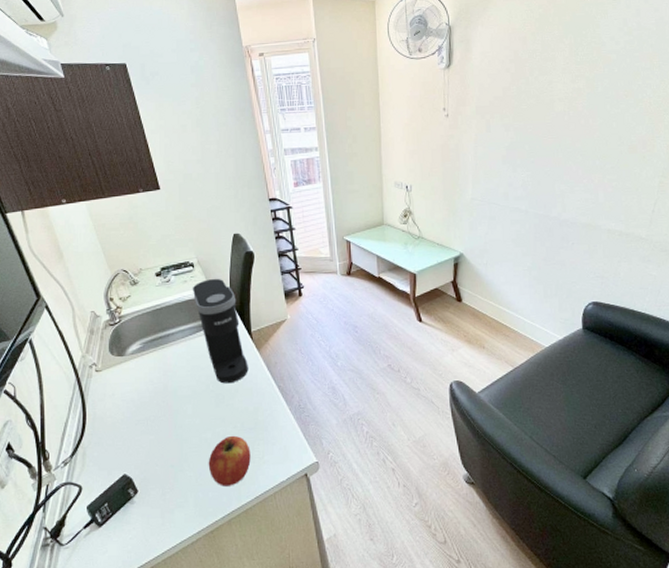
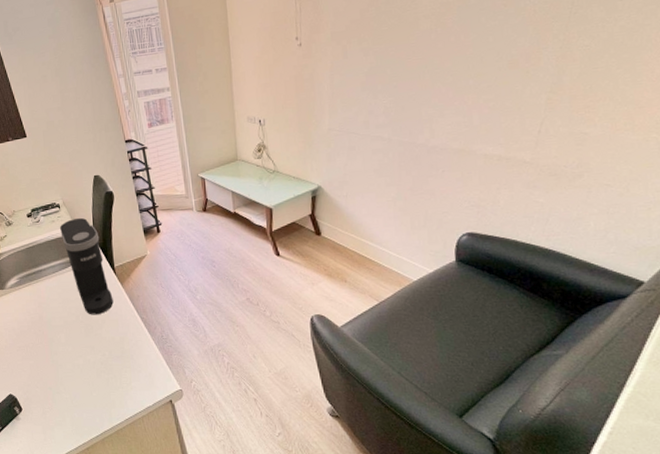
apple: present [208,435,251,487] -> none [81,362,119,409]

